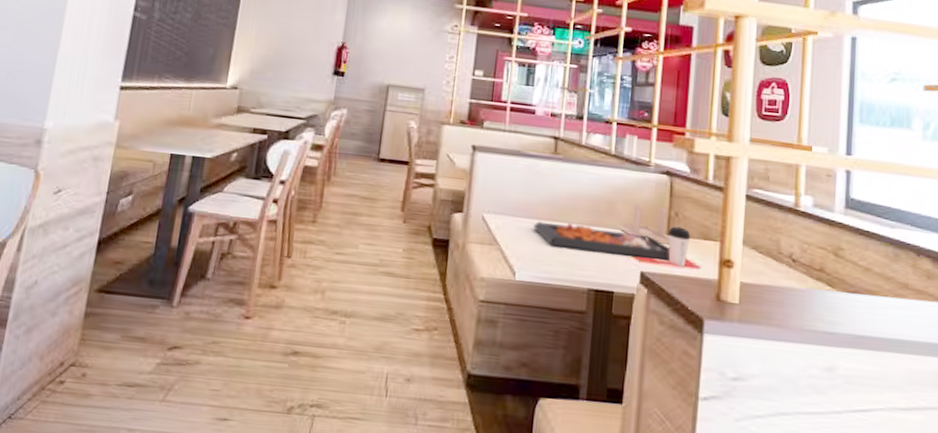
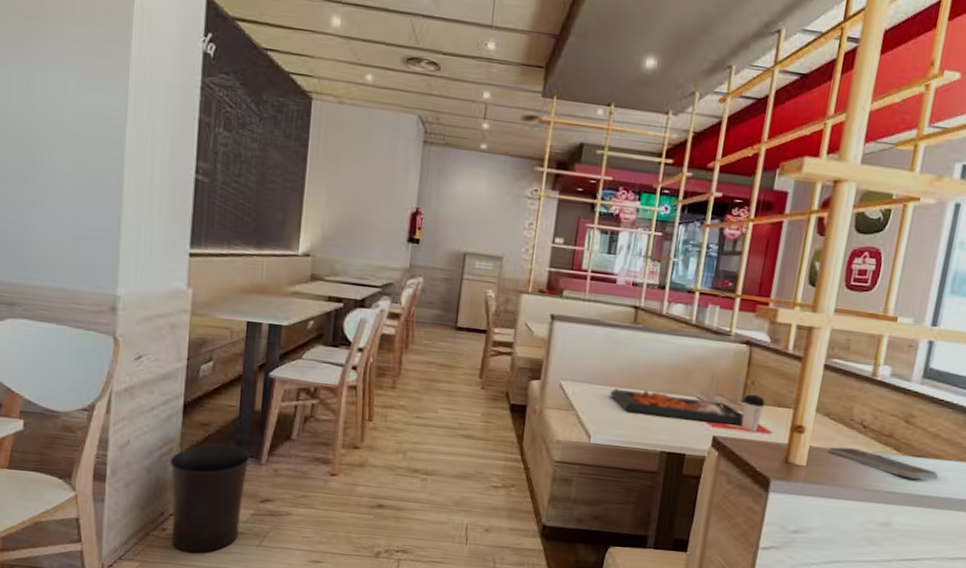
waste bin: none [68,284,162,411] -> present [170,444,250,553]
mobile phone: none [761,282,876,319] -> present [829,447,938,480]

